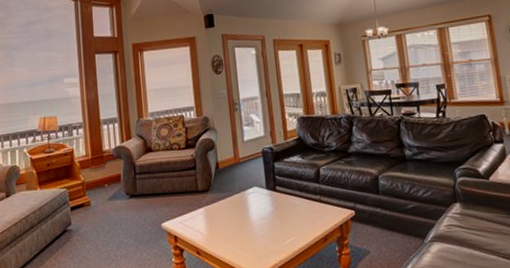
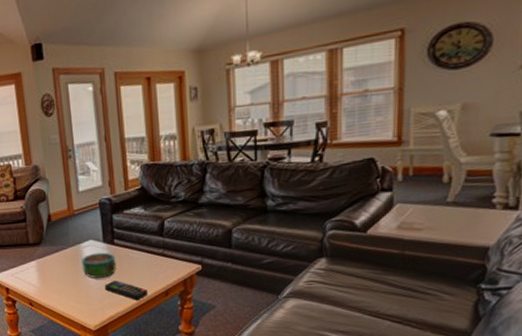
decorative bowl: none [247,199,279,225] -> present [82,252,117,278]
remote control: none [268,226,308,247] -> present [104,280,147,300]

